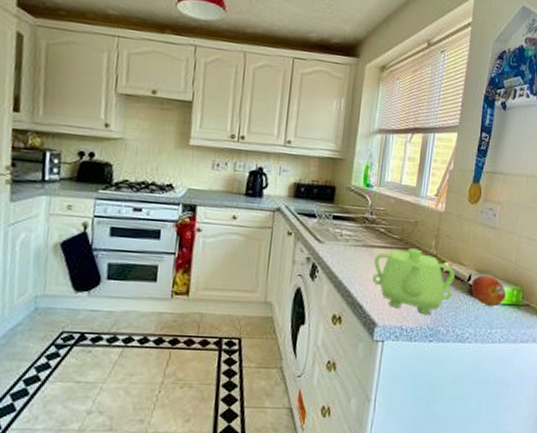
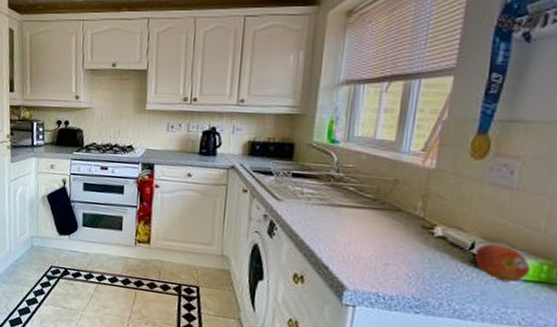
teapot: present [371,248,455,316] -> none [339,209,451,285]

